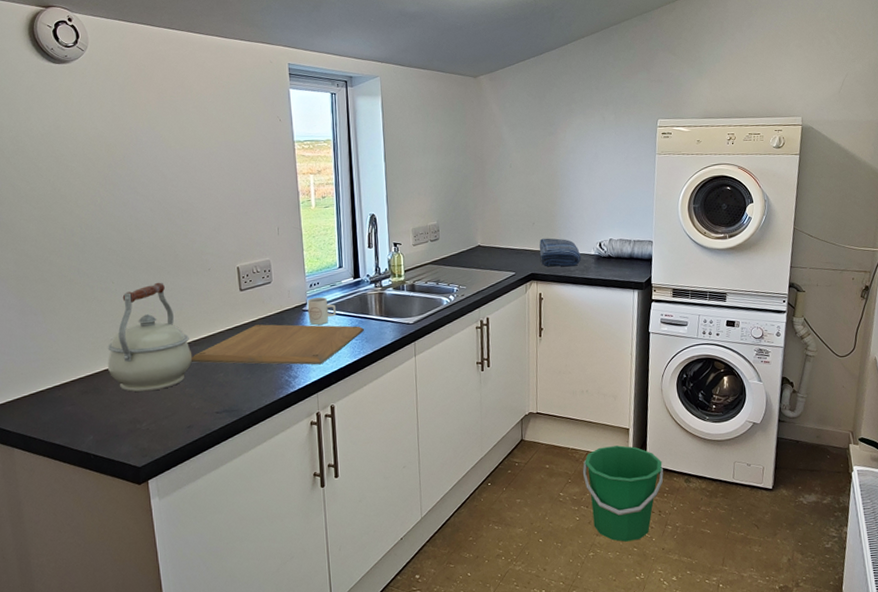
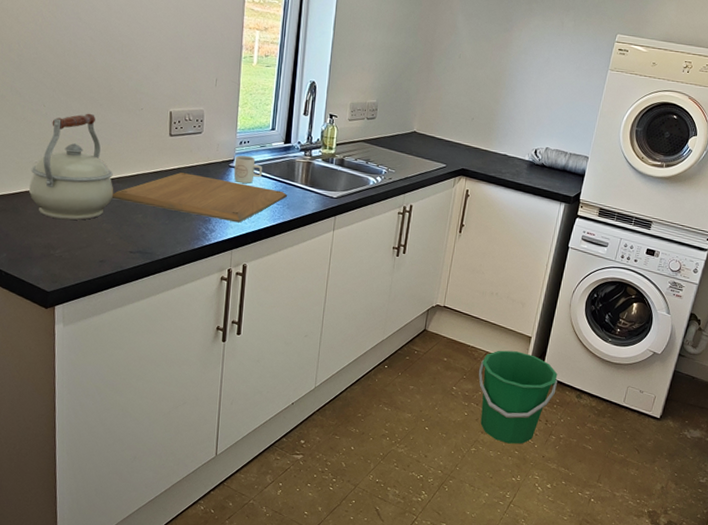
towel: present [539,238,582,267] -> none [473,135,515,169]

